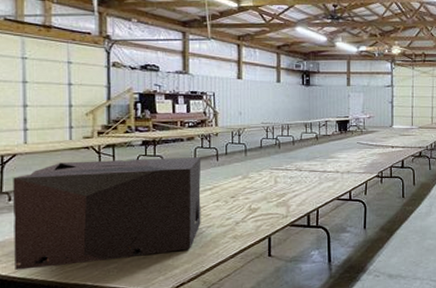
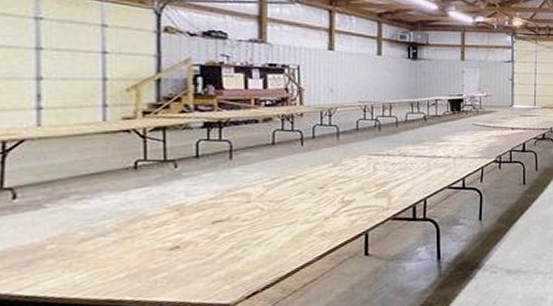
cardboard box: present [13,157,202,270] -> none [20,141,282,287]

